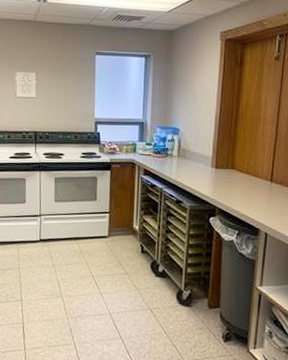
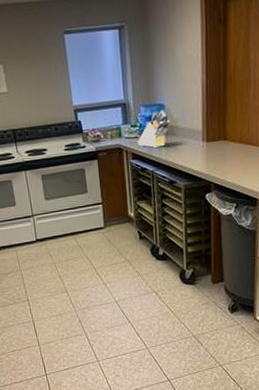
knife block: none [150,133,183,167] -> present [137,109,170,148]

